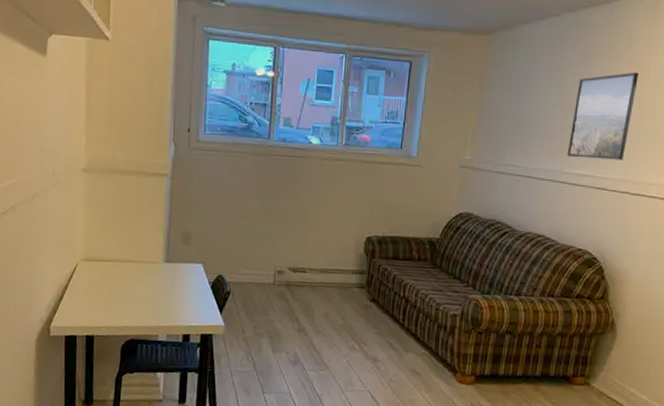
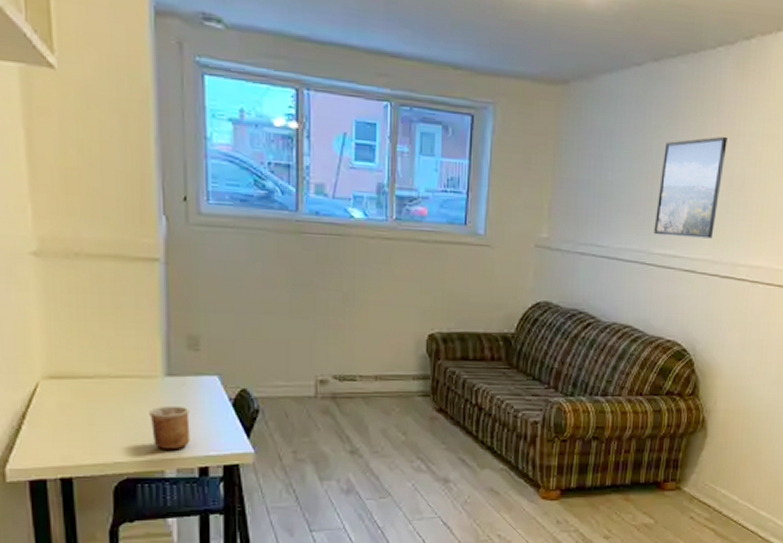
cup: none [151,285,180,319] -> present [149,405,190,449]

